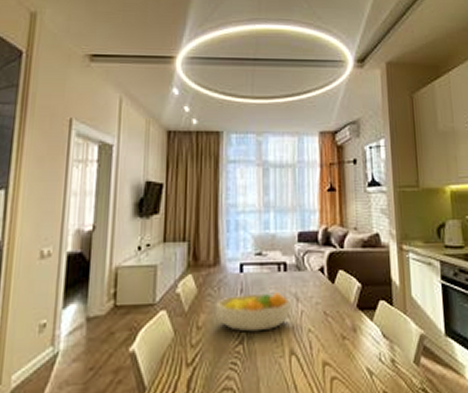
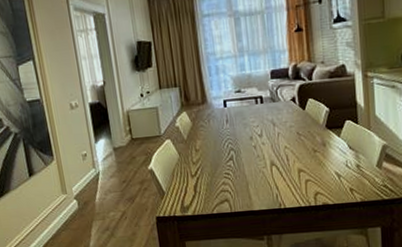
fruit bowl: present [214,292,292,332] -> none [207,120,270,151]

